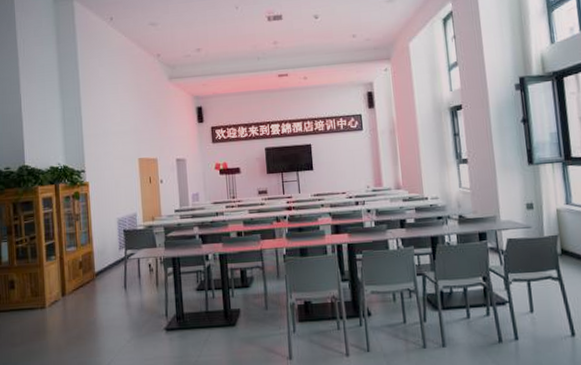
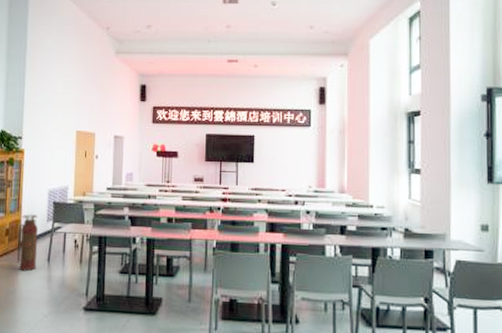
fire extinguisher: none [91,244,114,301] -> present [17,214,39,272]

